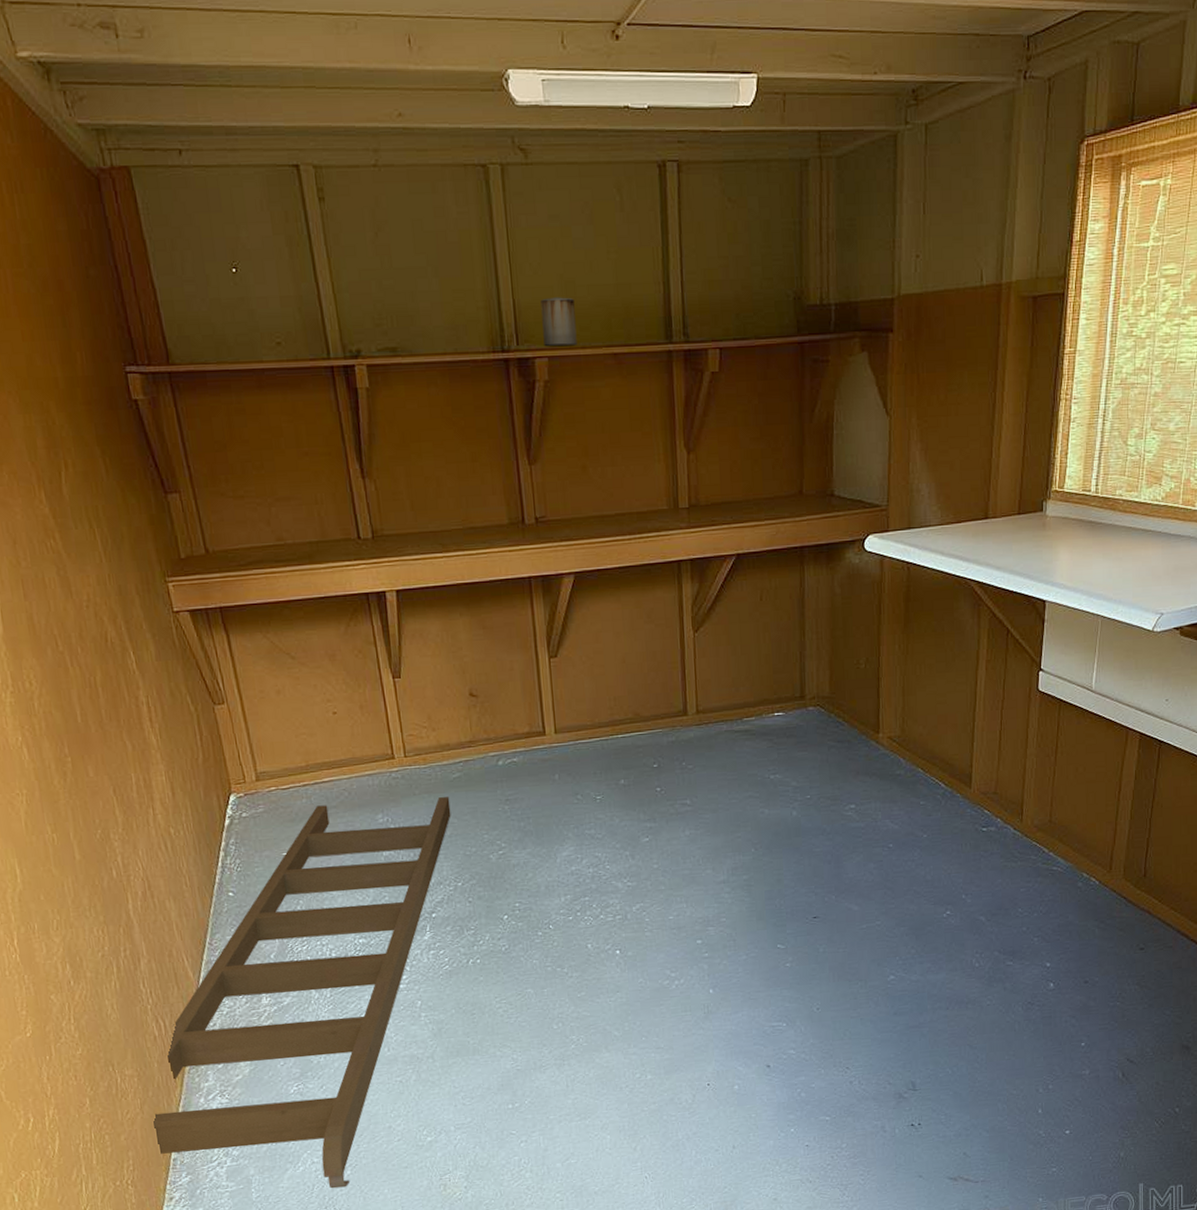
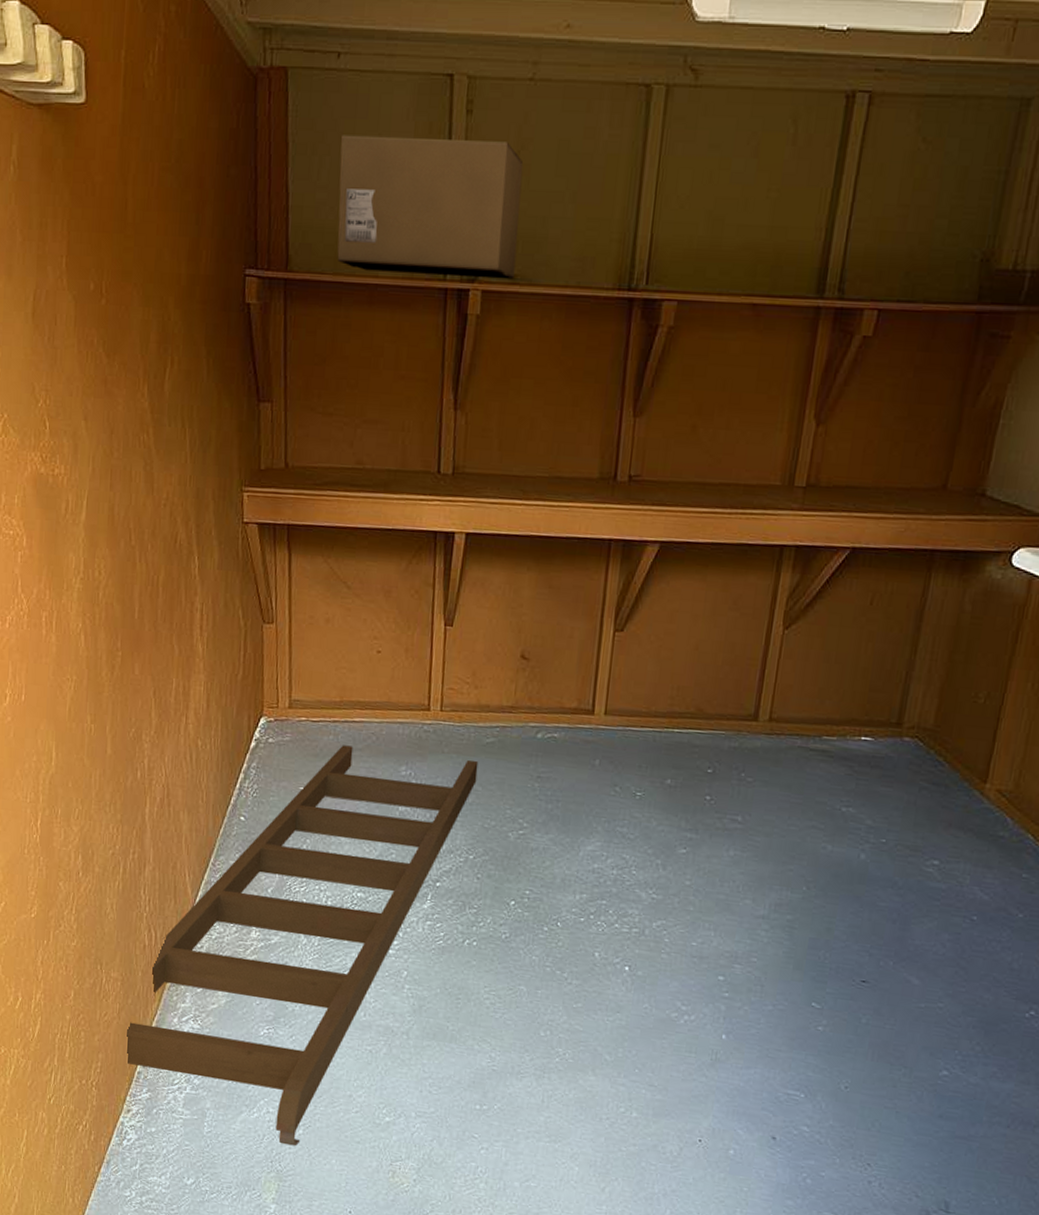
box: none [199,225,395,357] -> present [337,135,524,280]
can: present [541,297,577,347] -> none [676,235,719,292]

